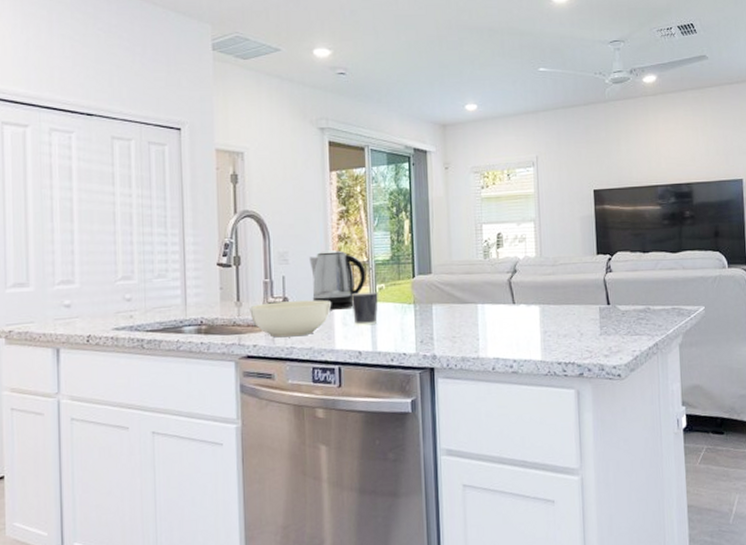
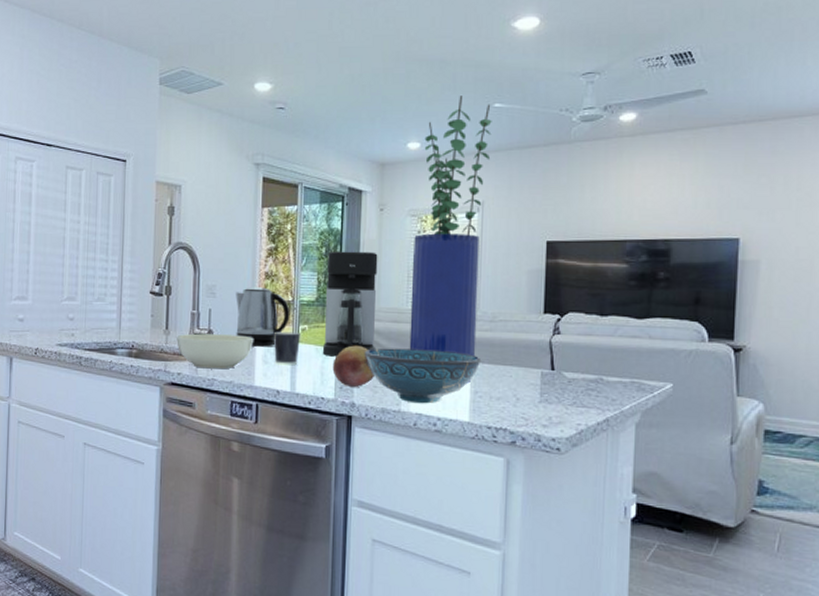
coffee maker: none [399,208,452,313] -> present [322,251,378,357]
fruit: none [411,299,452,340] -> present [332,345,374,387]
decorative bowl: none [440,296,548,349] -> present [364,348,482,404]
vase: none [478,61,542,323] -> present [409,96,492,382]

